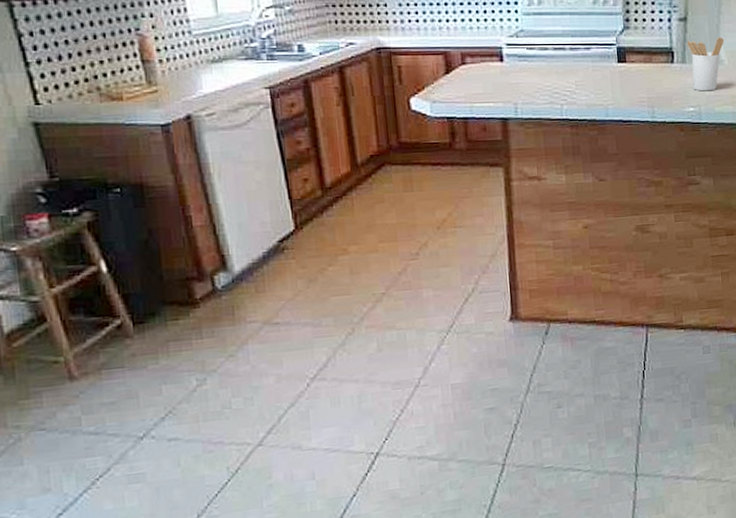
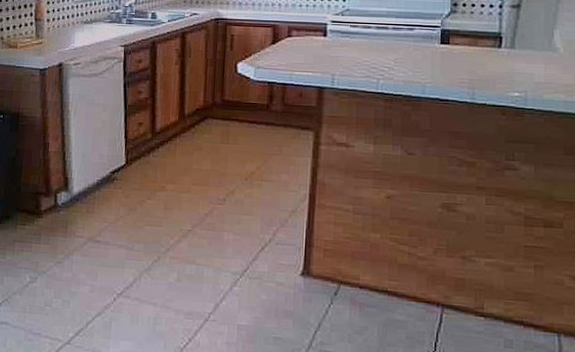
utensil holder: present [686,37,724,91] -> none [517,25,561,78]

